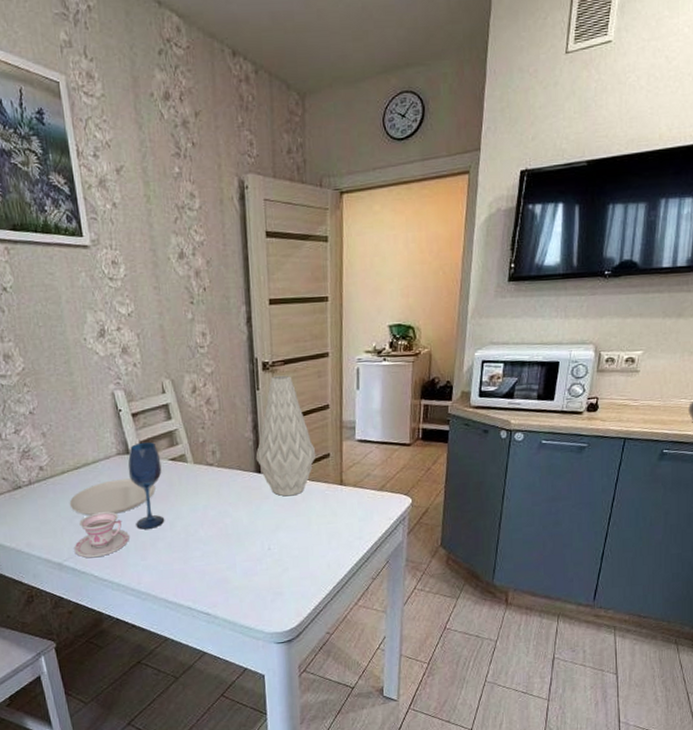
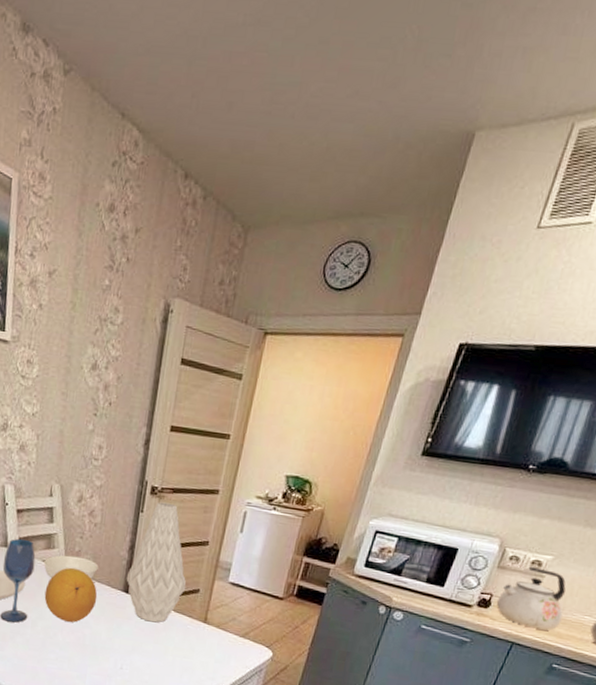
bowl: none [170,447,226,476] -> present [44,555,99,579]
fruit: none [177,459,231,515] -> present [44,567,97,622]
kettle: none [604,364,663,421] -> present [496,566,566,631]

